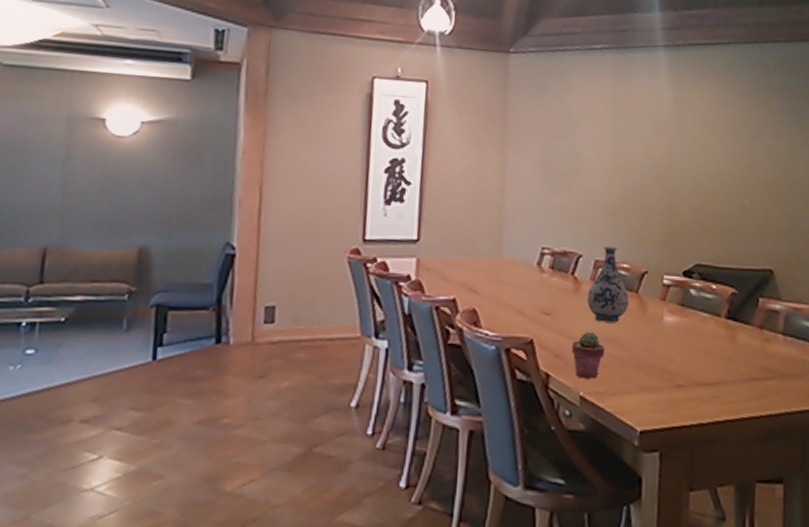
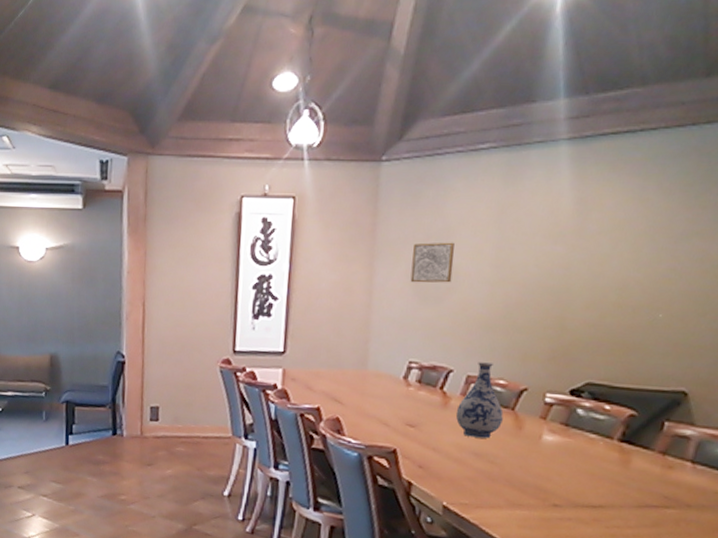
wall art: none [540,131,578,170] -> present [410,242,455,283]
potted succulent: present [572,331,605,379] -> none [436,445,473,491]

